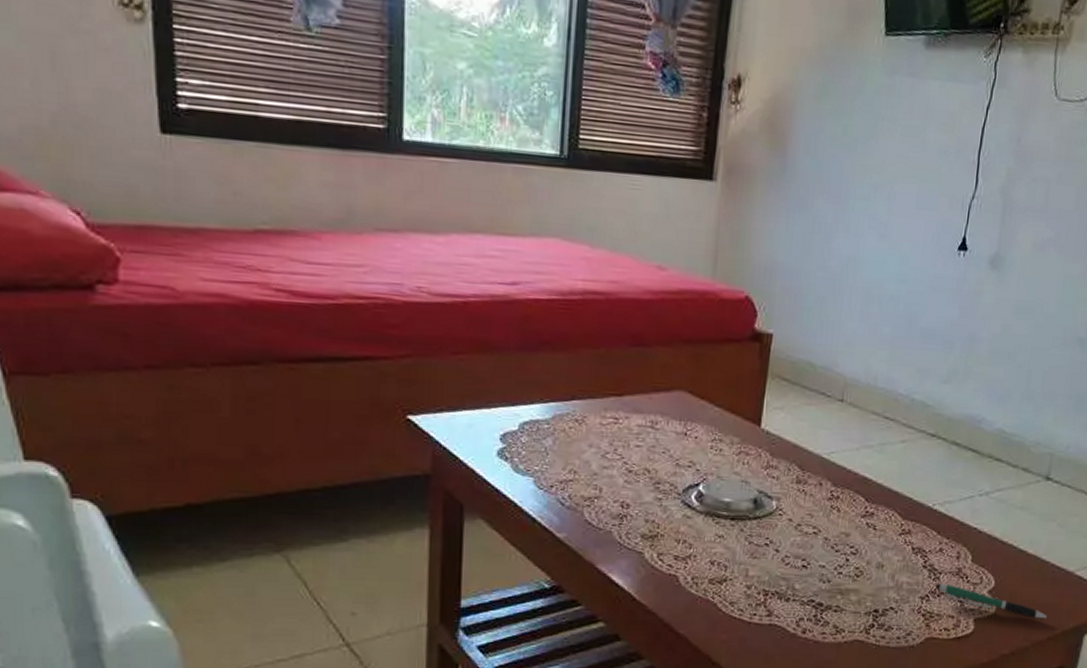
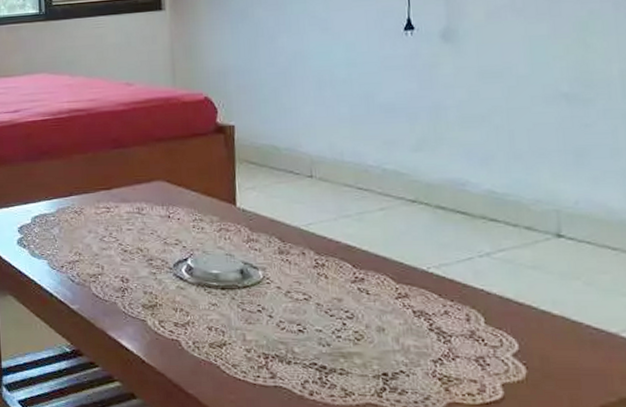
pen: present [936,583,1047,619] -> none [448,346,594,385]

